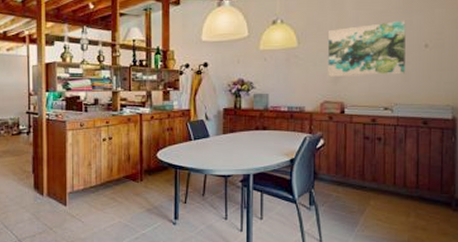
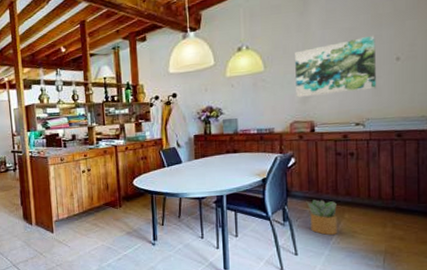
potted plant: none [333,184,363,222] -> present [306,199,337,235]

